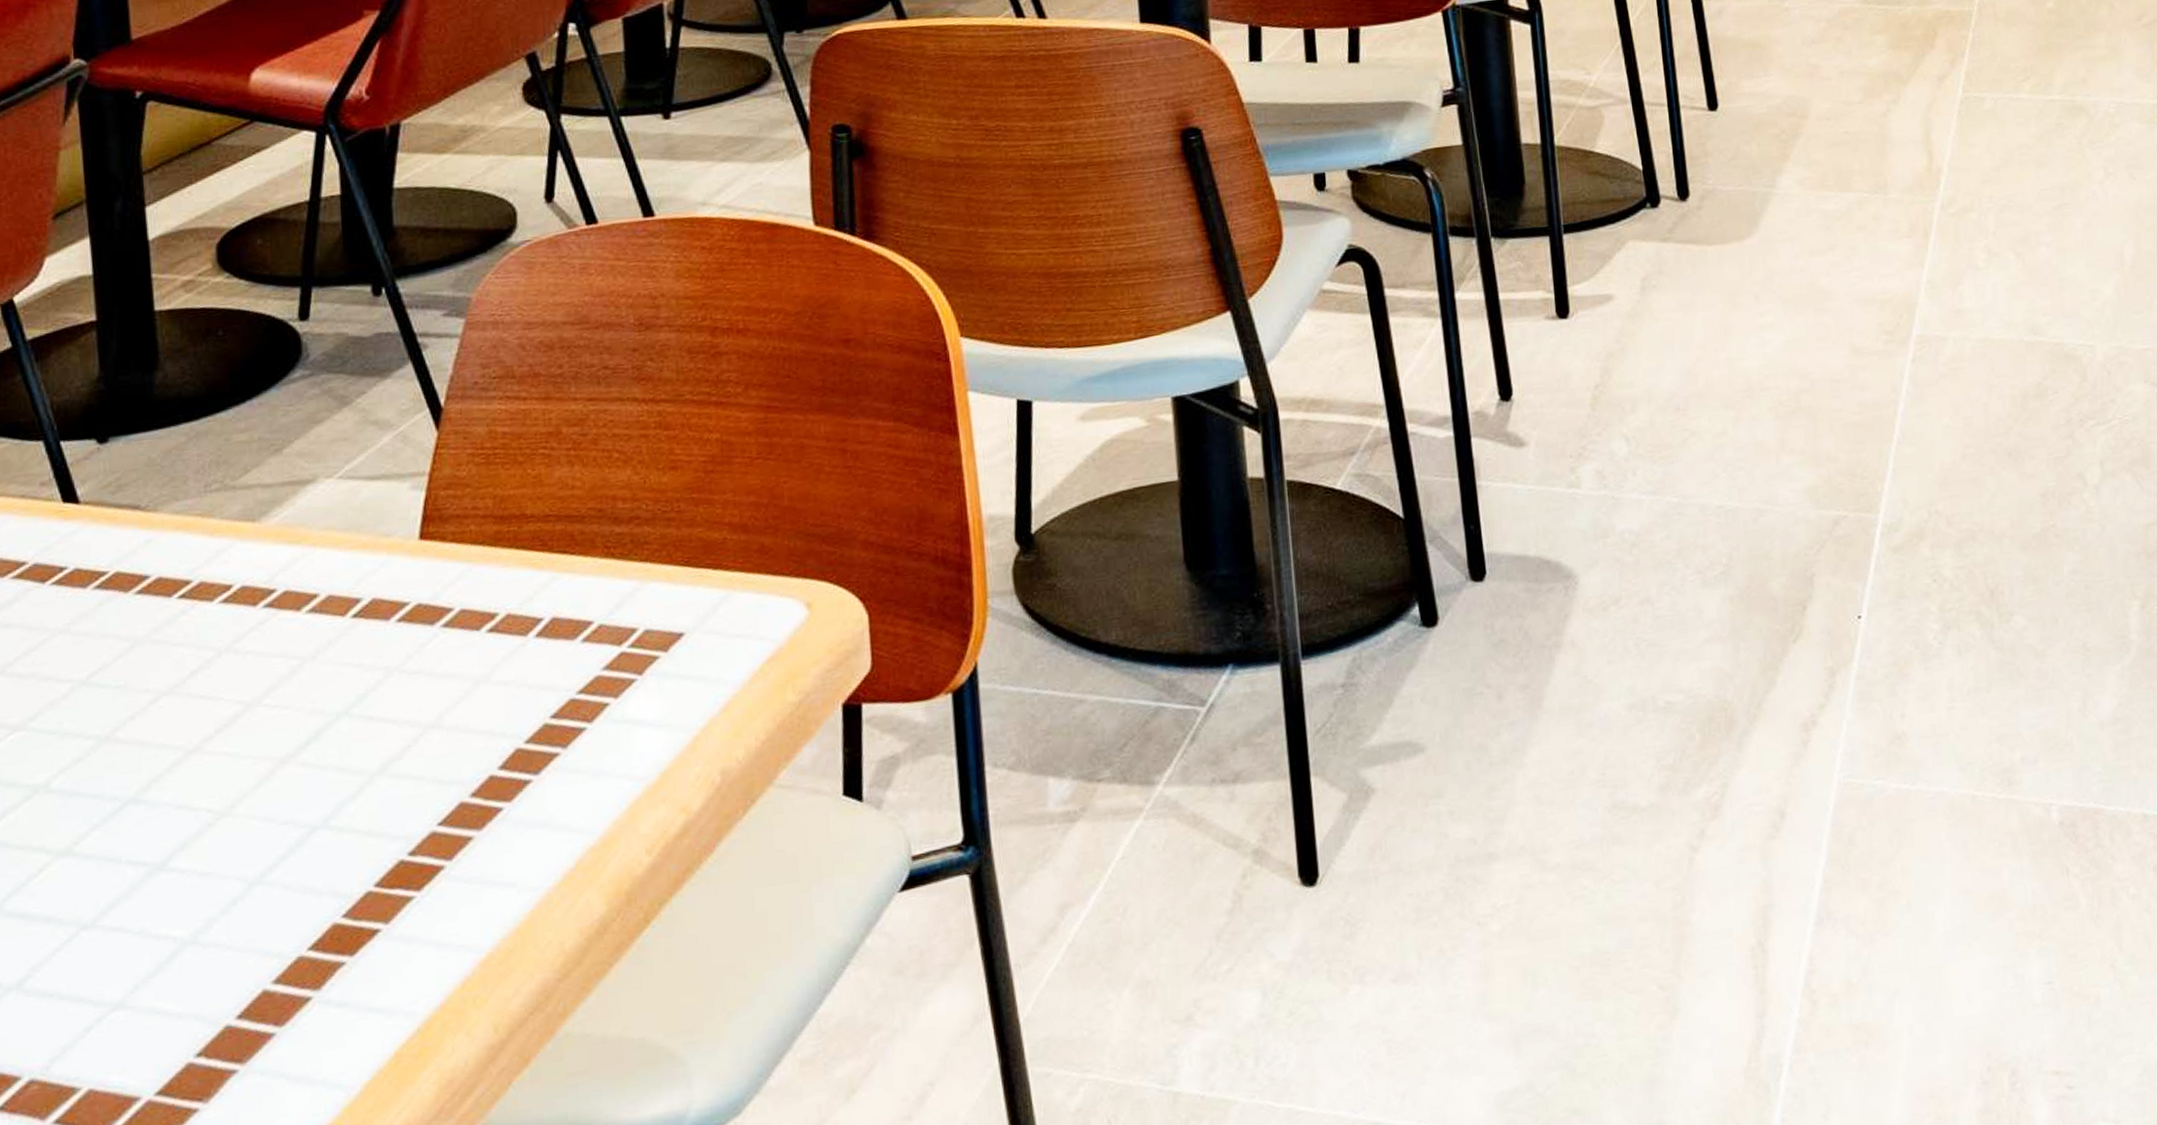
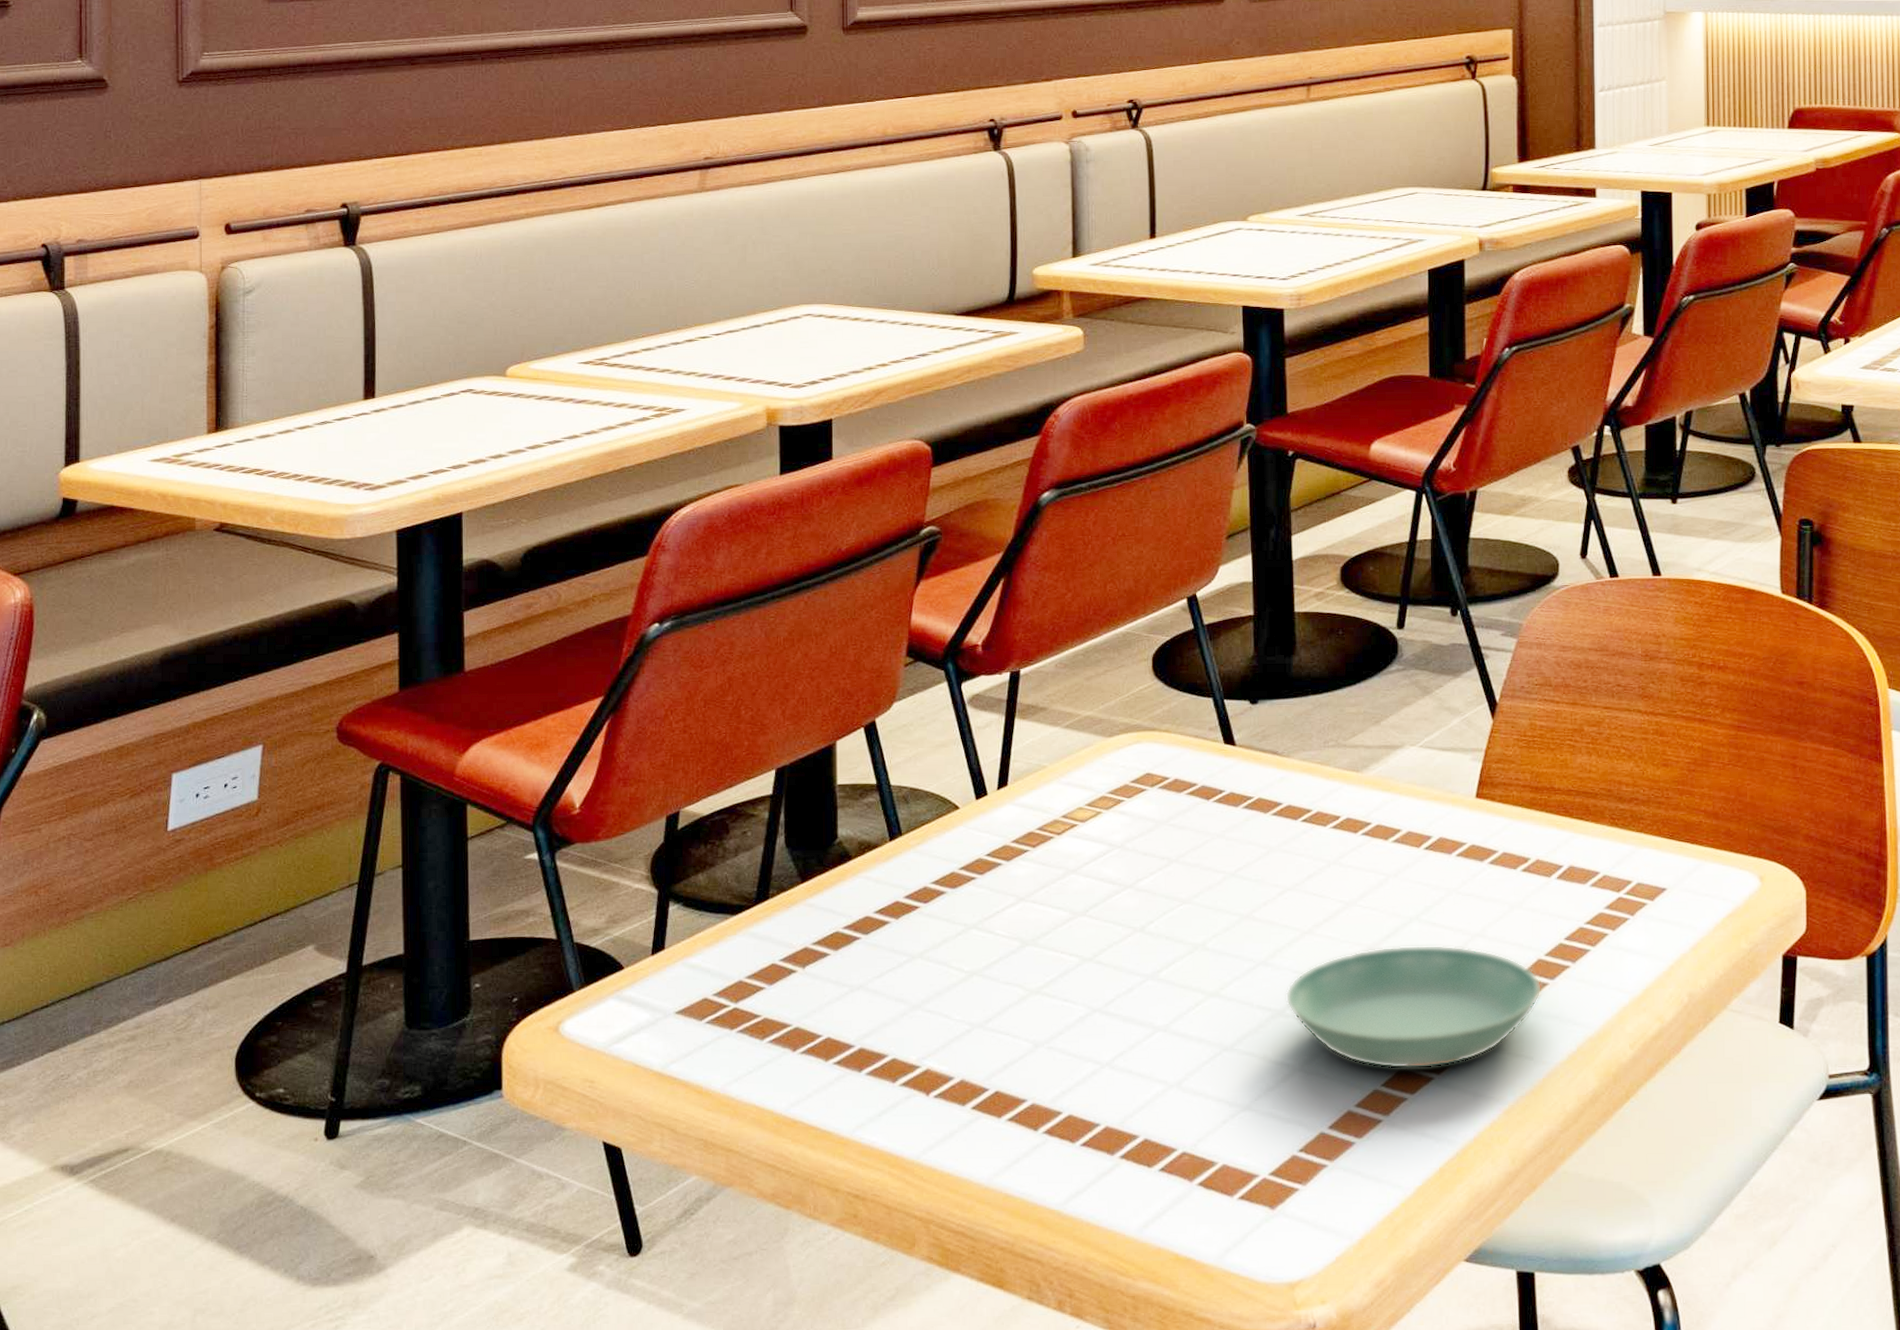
saucer: none [166,744,524,925] -> present [1285,945,1542,1069]

